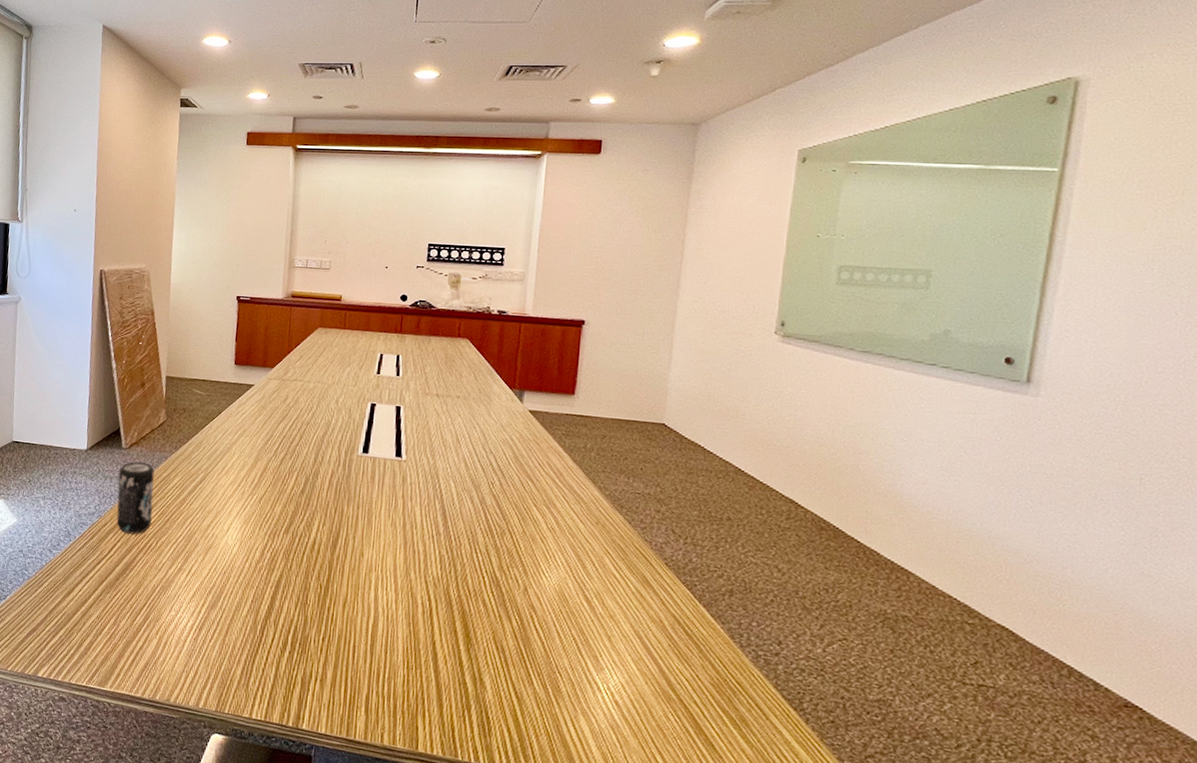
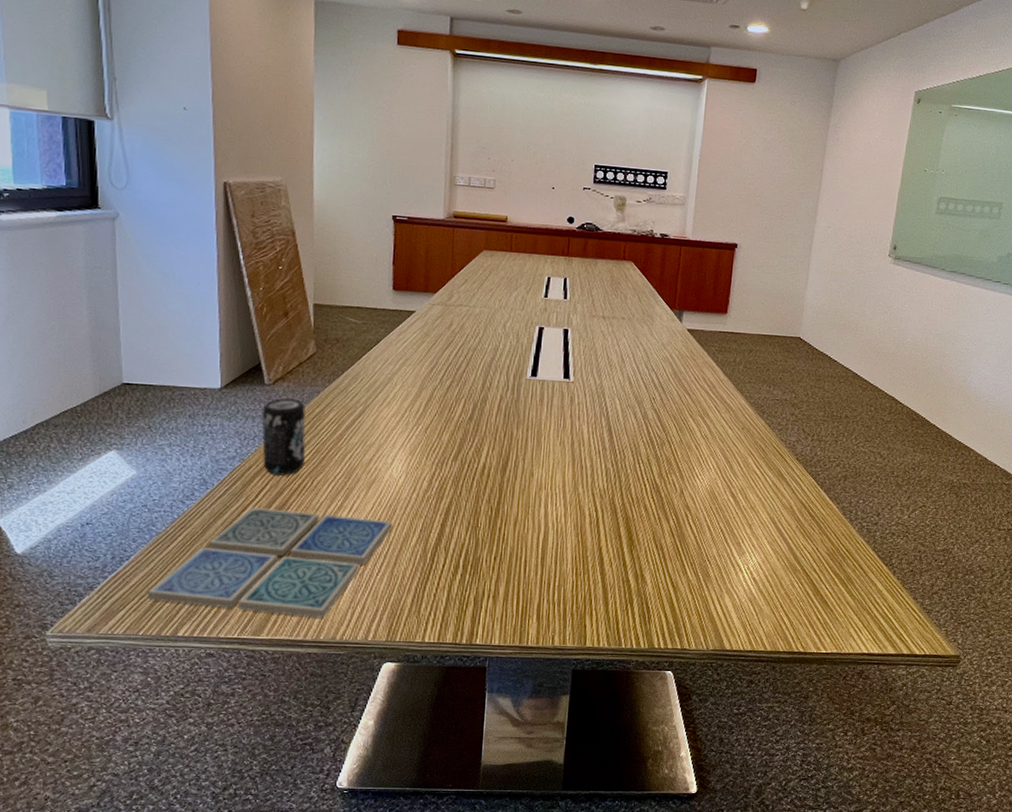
drink coaster: none [16,562,226,678] -> present [147,508,393,618]

